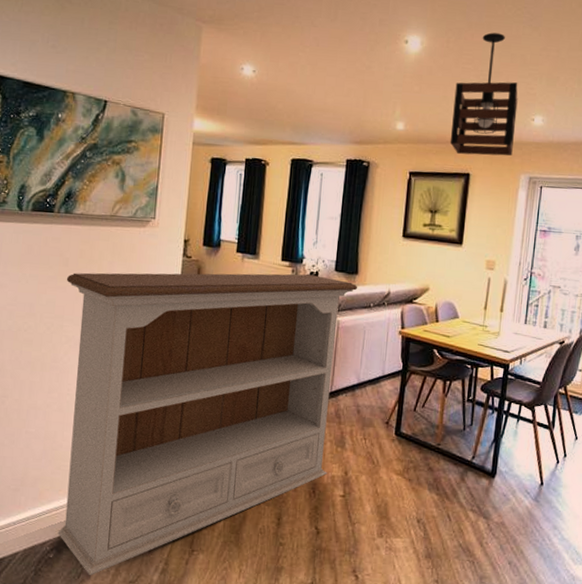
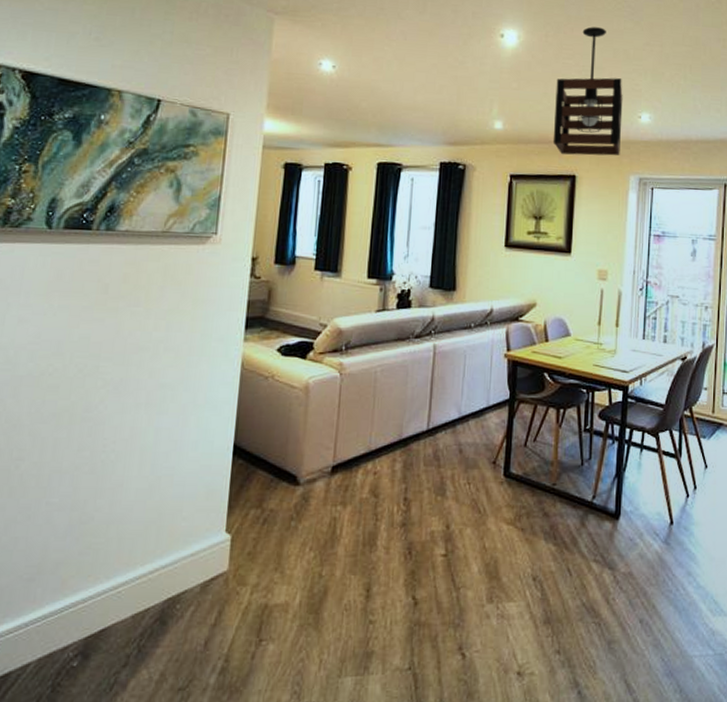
bookshelf: present [58,272,358,576] -> none [84,293,457,687]

